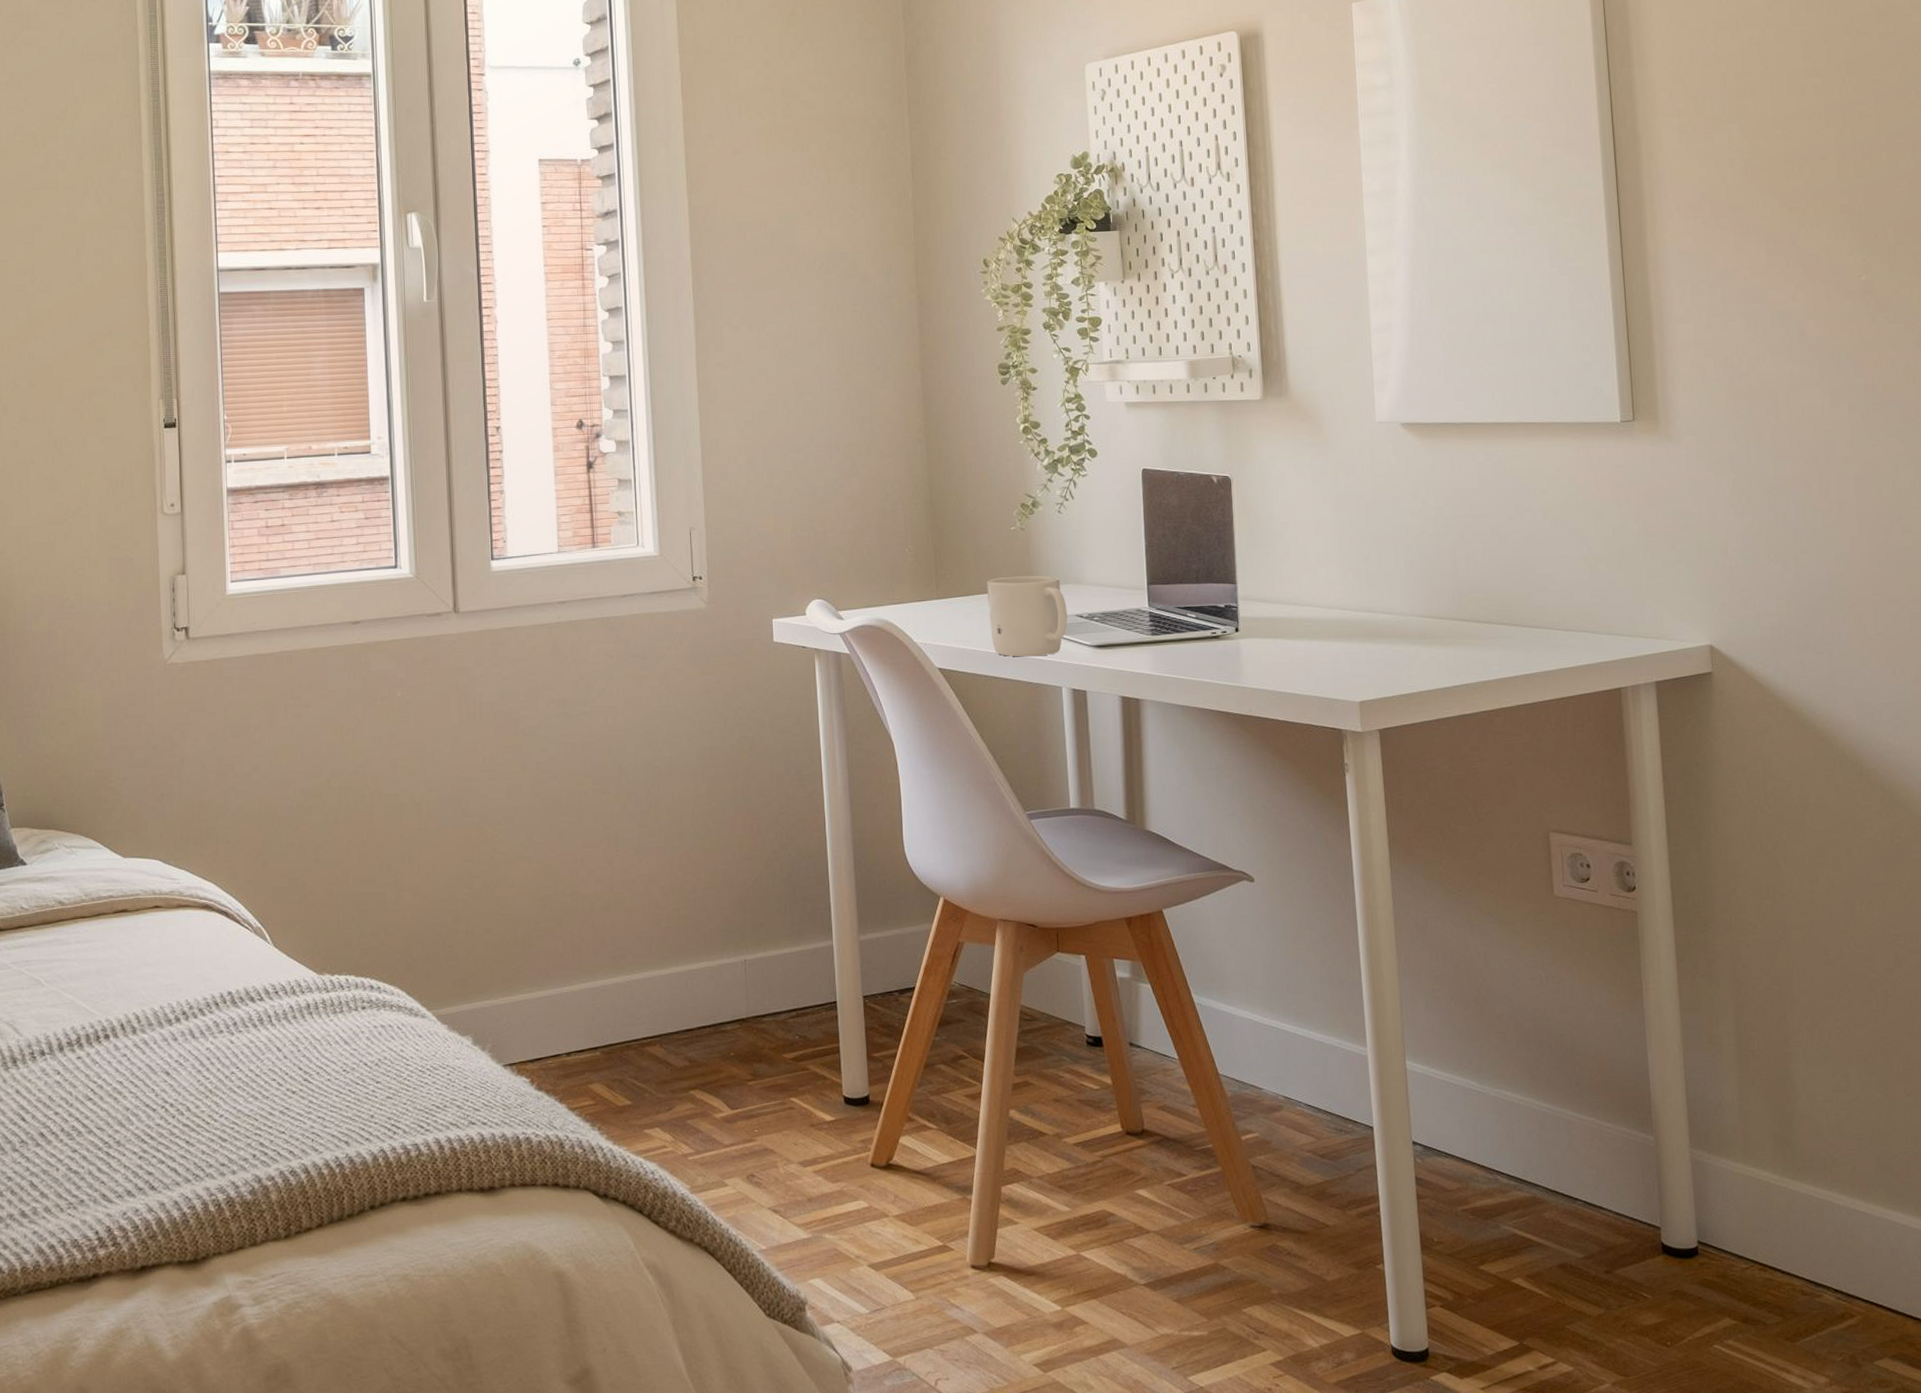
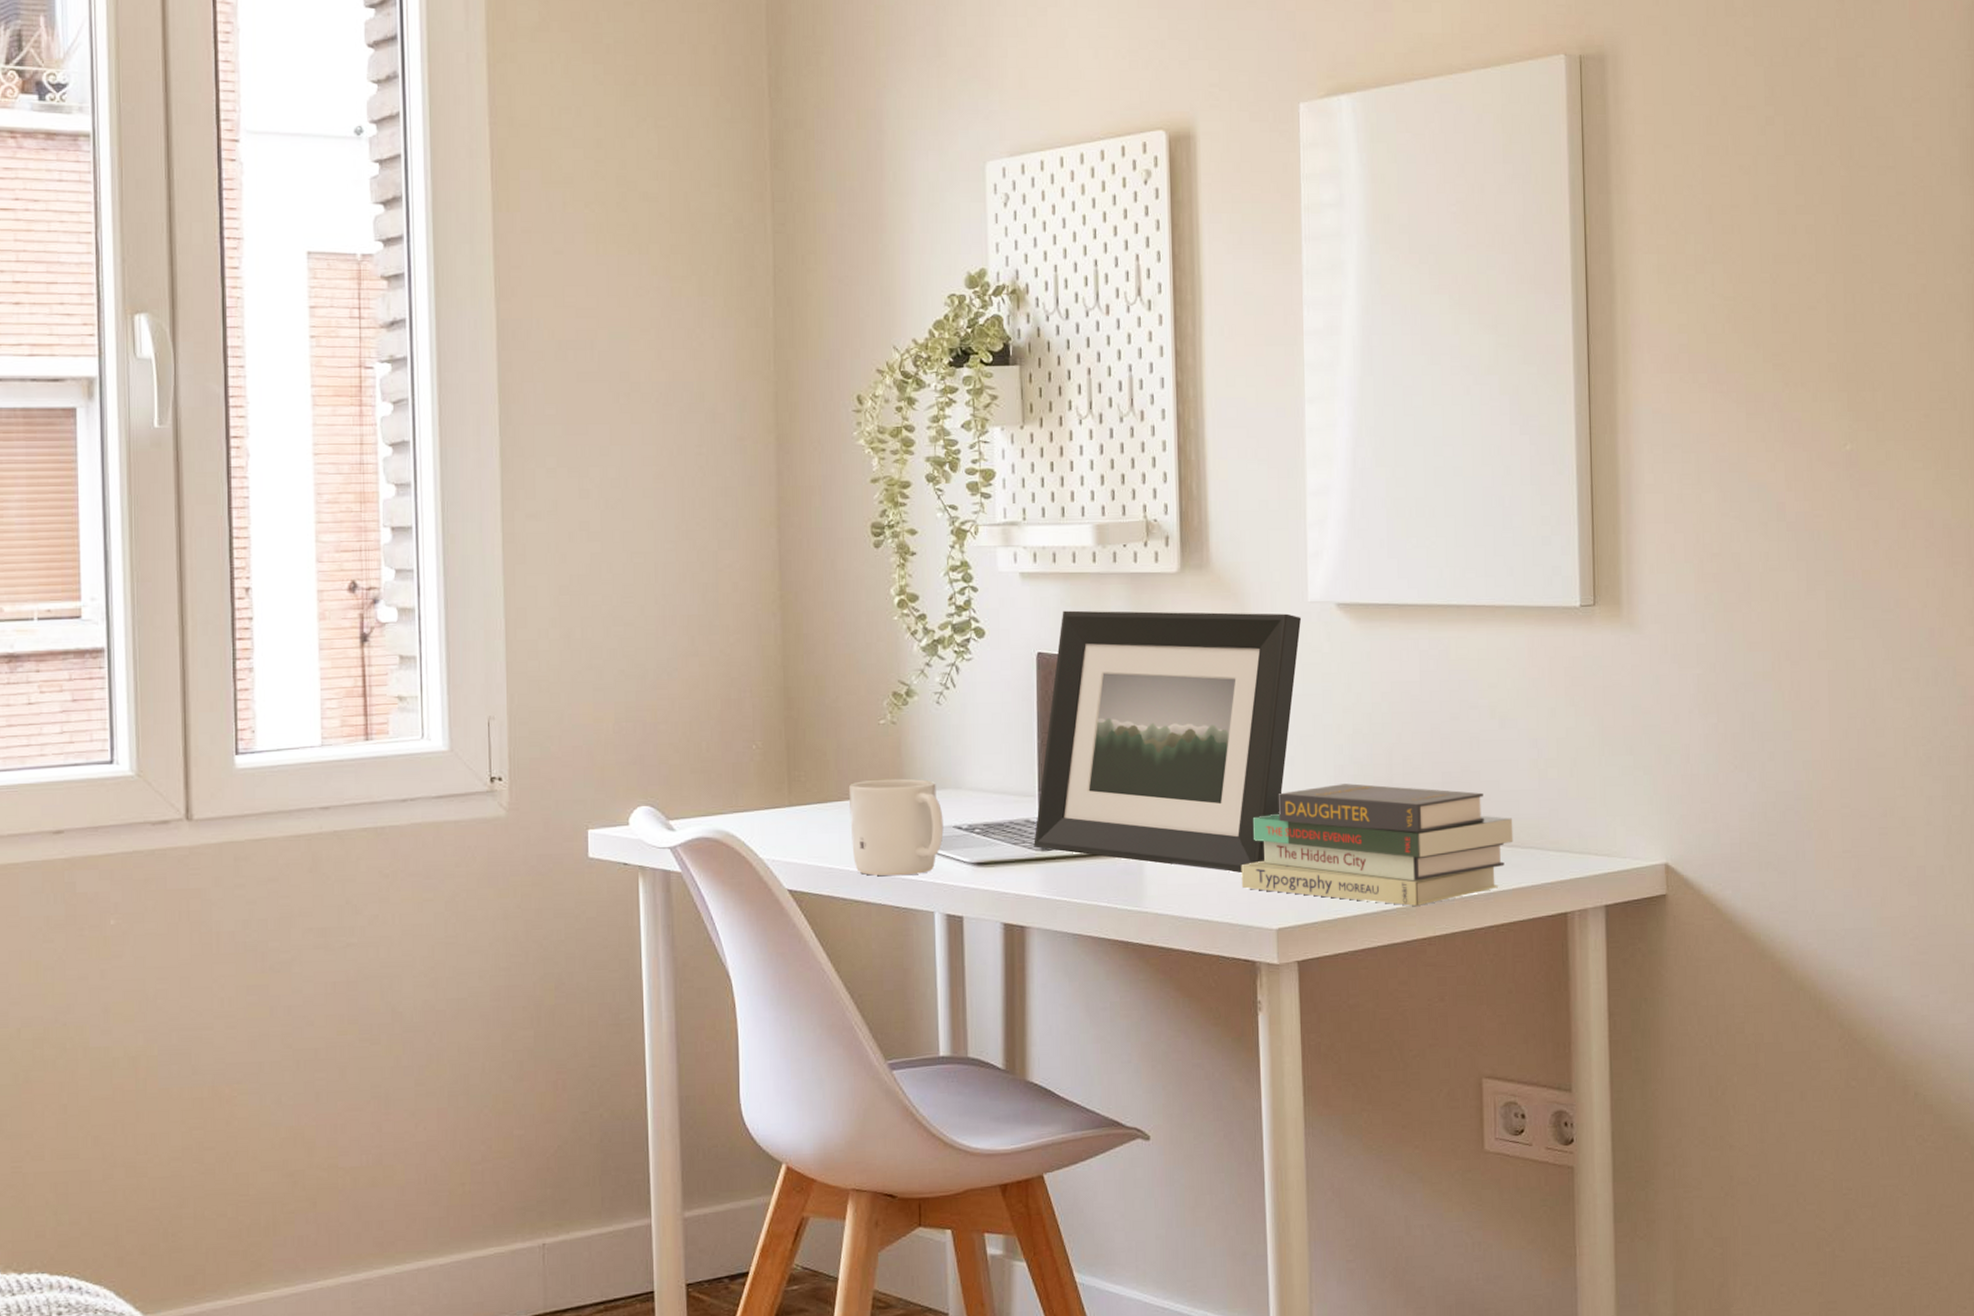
picture frame: none [1145,432,1371,654] -> present [1034,610,1302,873]
books: none [1325,577,1569,682] -> present [1241,783,1513,906]

